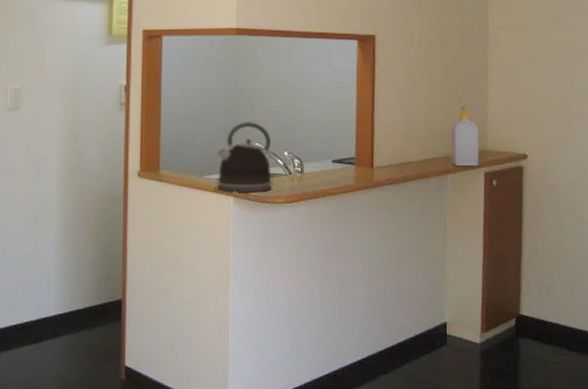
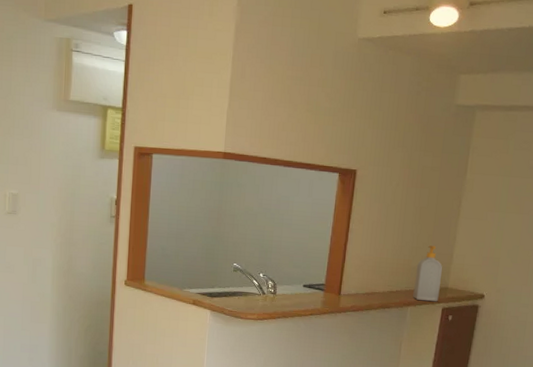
kettle: present [216,121,273,194] -> none [196,242,248,309]

